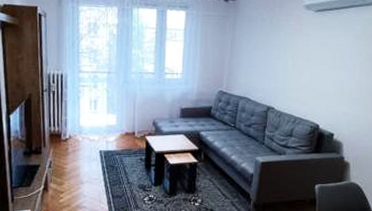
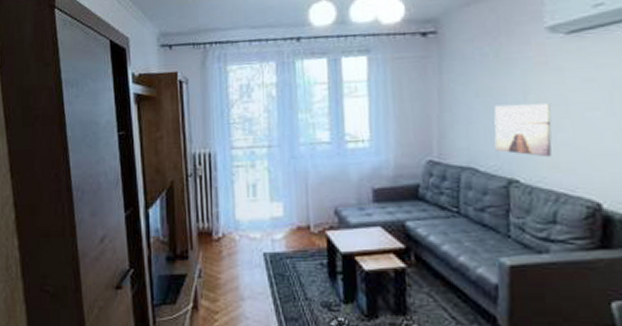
wall art: none [263,56,300,94] -> present [494,103,552,158]

